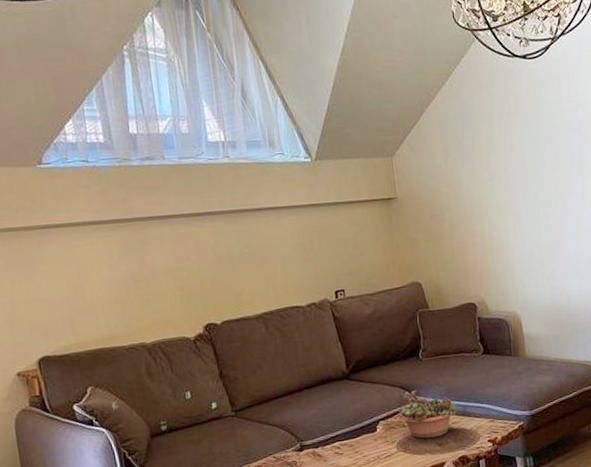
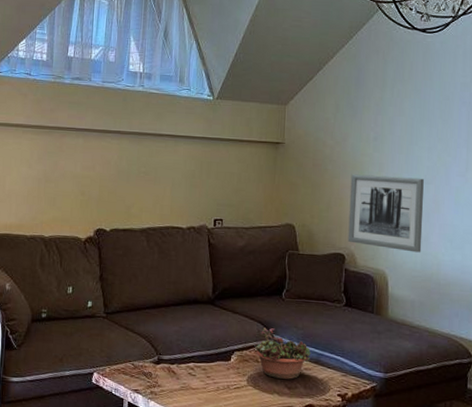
wall art: none [471,213,550,290] -> present [347,174,424,253]

